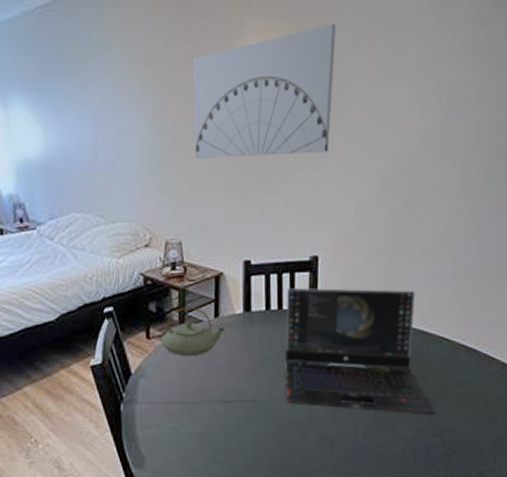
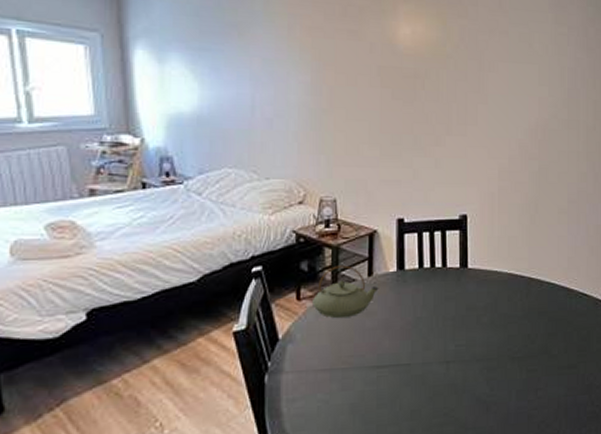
wall art: present [192,23,337,159] -> none [349,13,476,121]
laptop computer: present [284,288,437,416] -> none [437,246,583,373]

